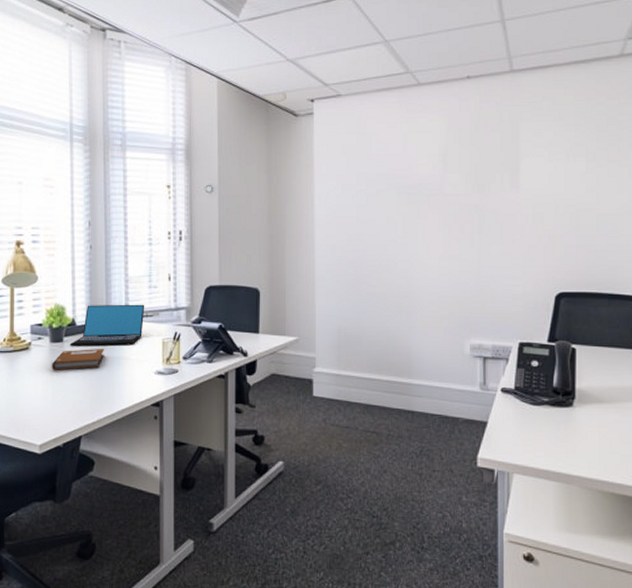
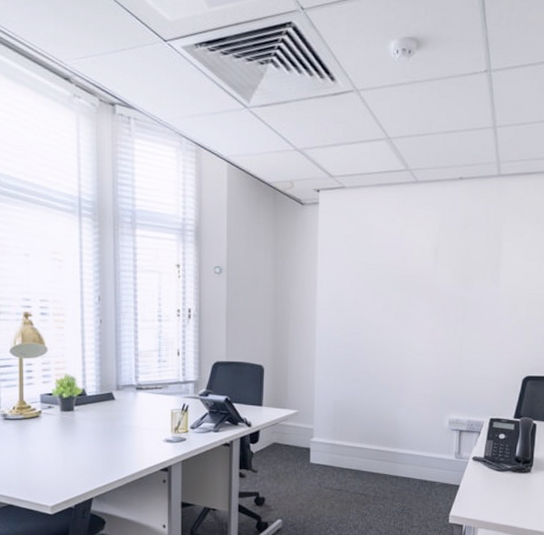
notebook: present [52,348,104,370] -> none [63,417,114,437]
laptop: present [70,304,145,346] -> none [80,376,155,415]

